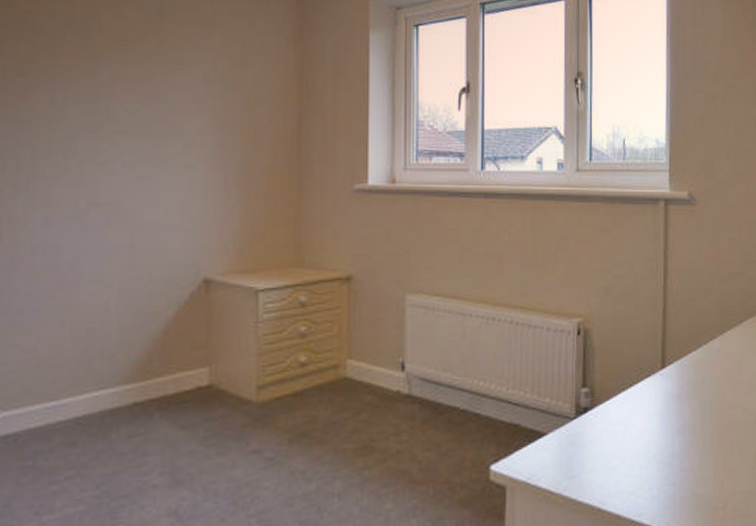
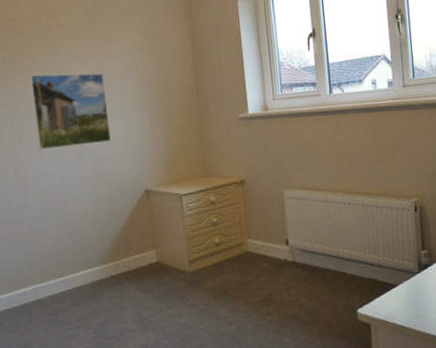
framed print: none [42,95,162,207] -> present [28,73,111,150]

